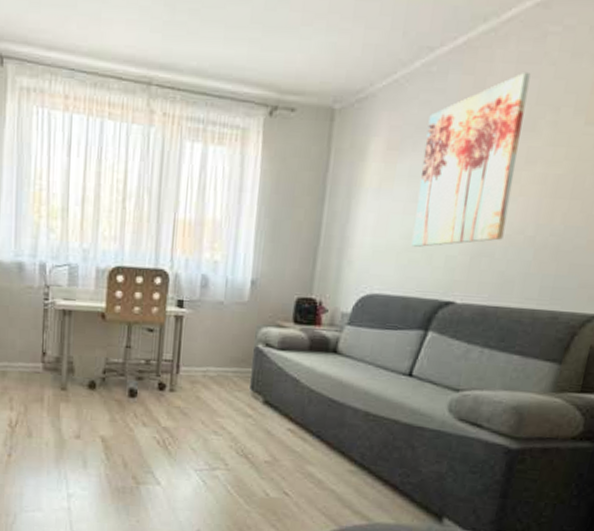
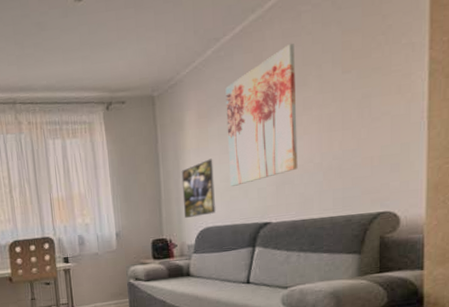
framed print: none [345,205,396,279] -> present [181,158,216,219]

